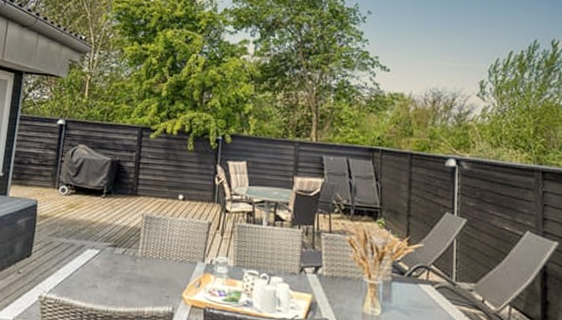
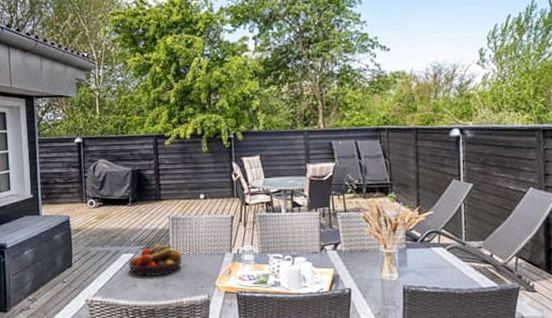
fruit bowl: none [91,241,151,279] -> present [128,243,182,276]

